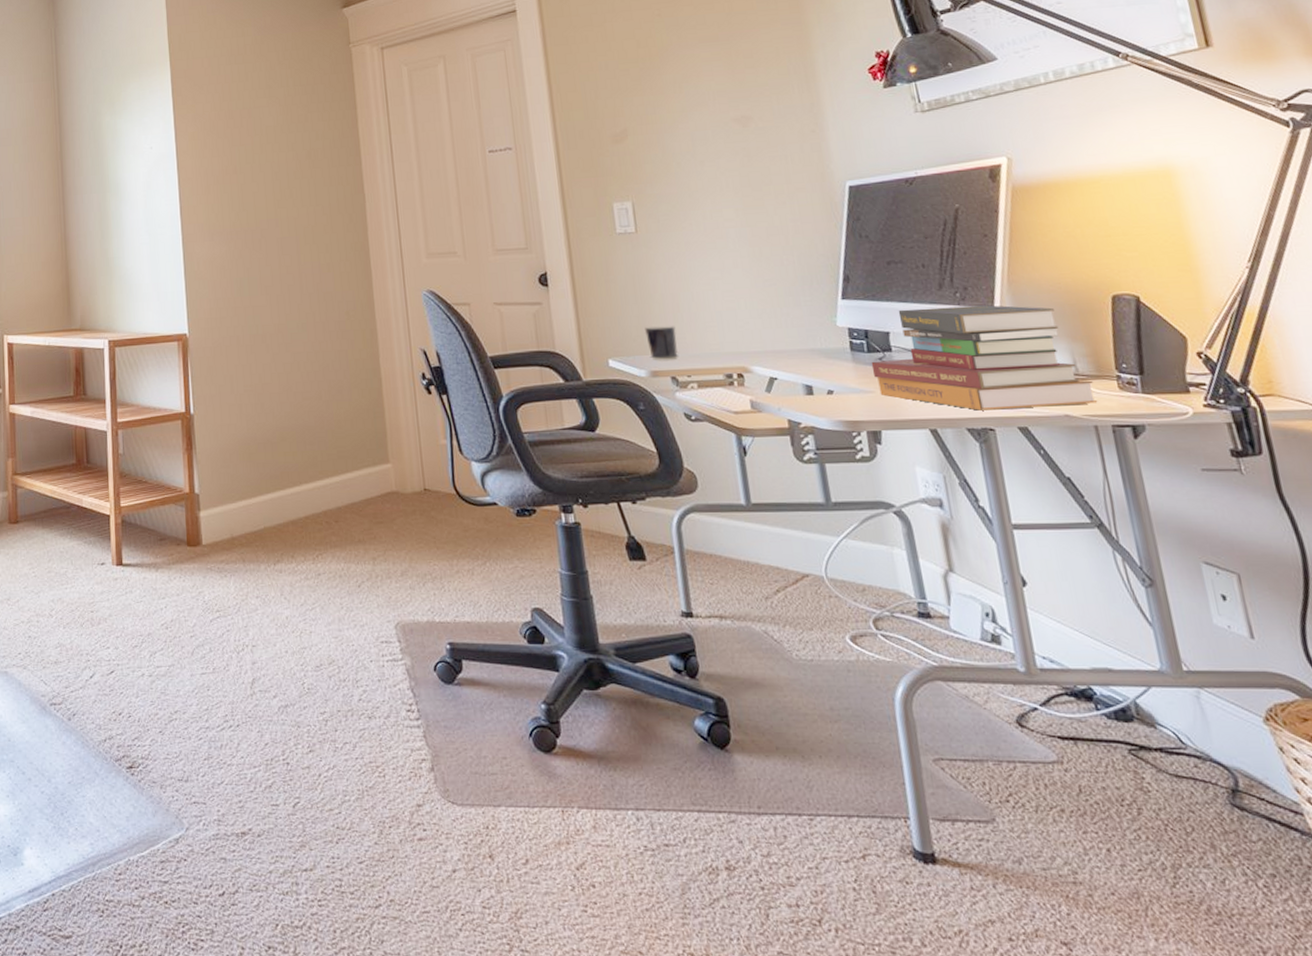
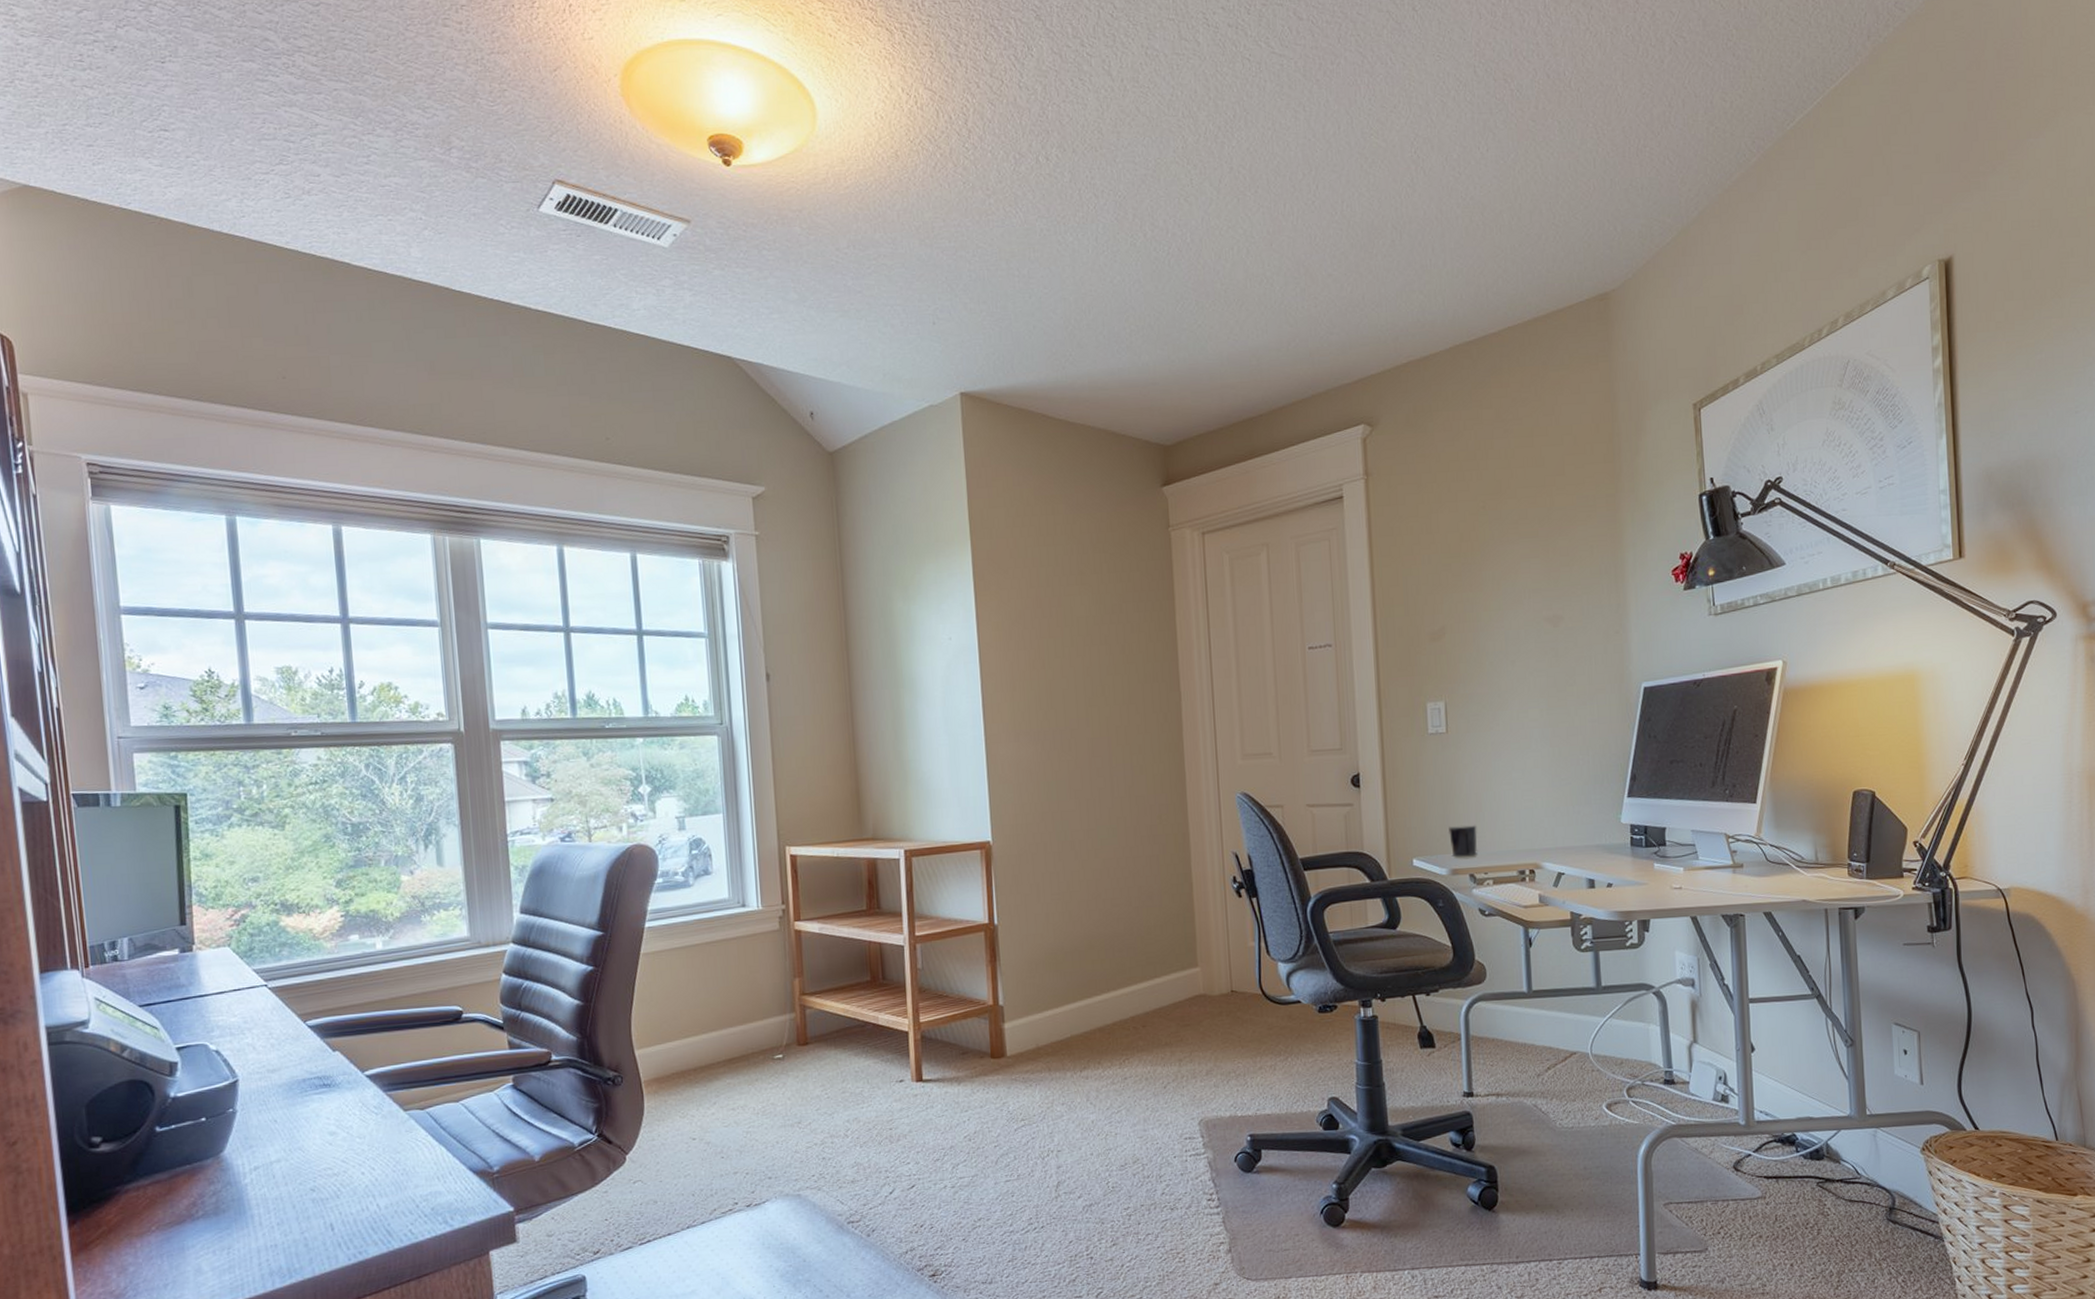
books: present [871,305,1098,411] -> none [1647,801,1830,898]

